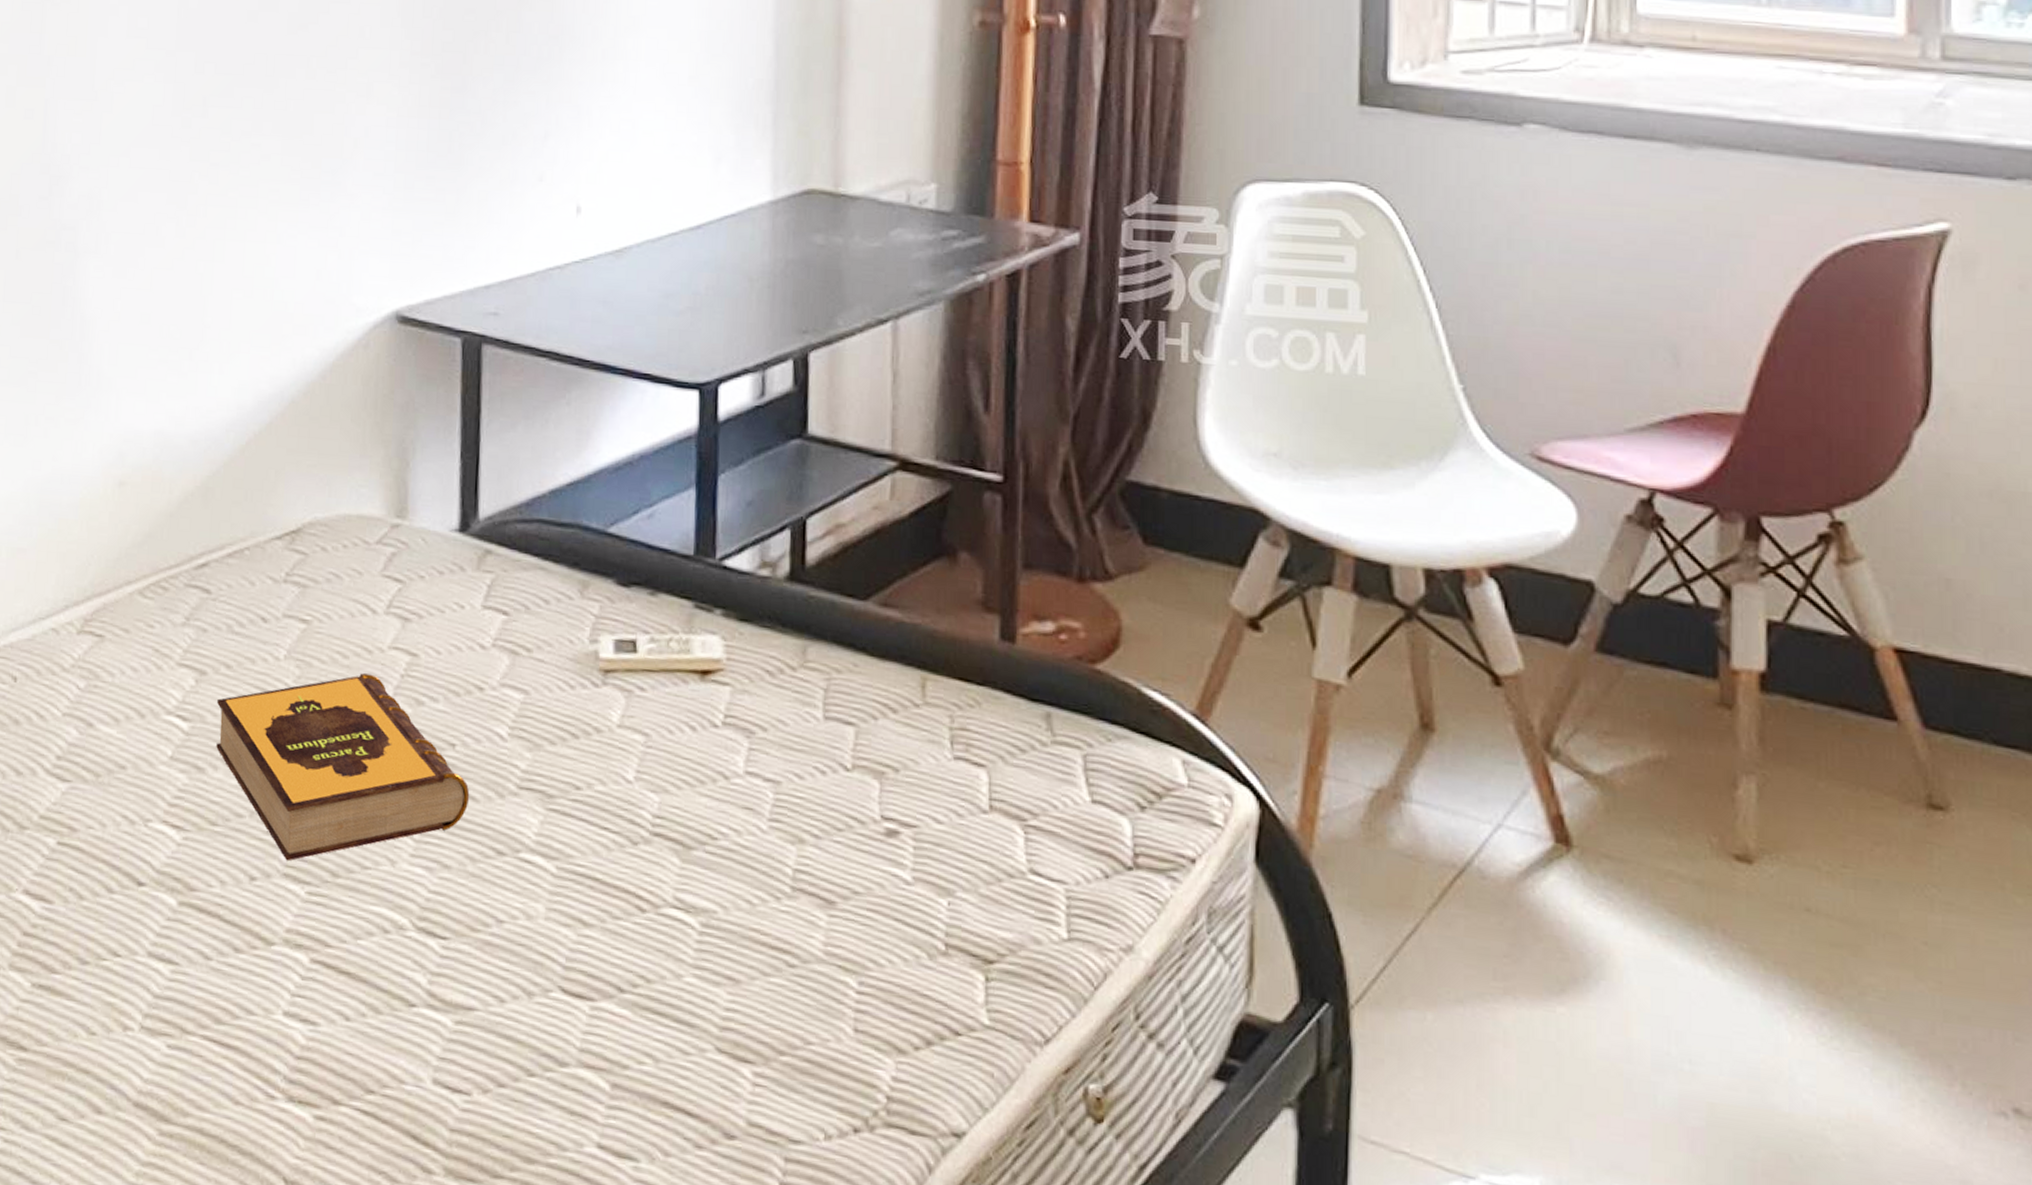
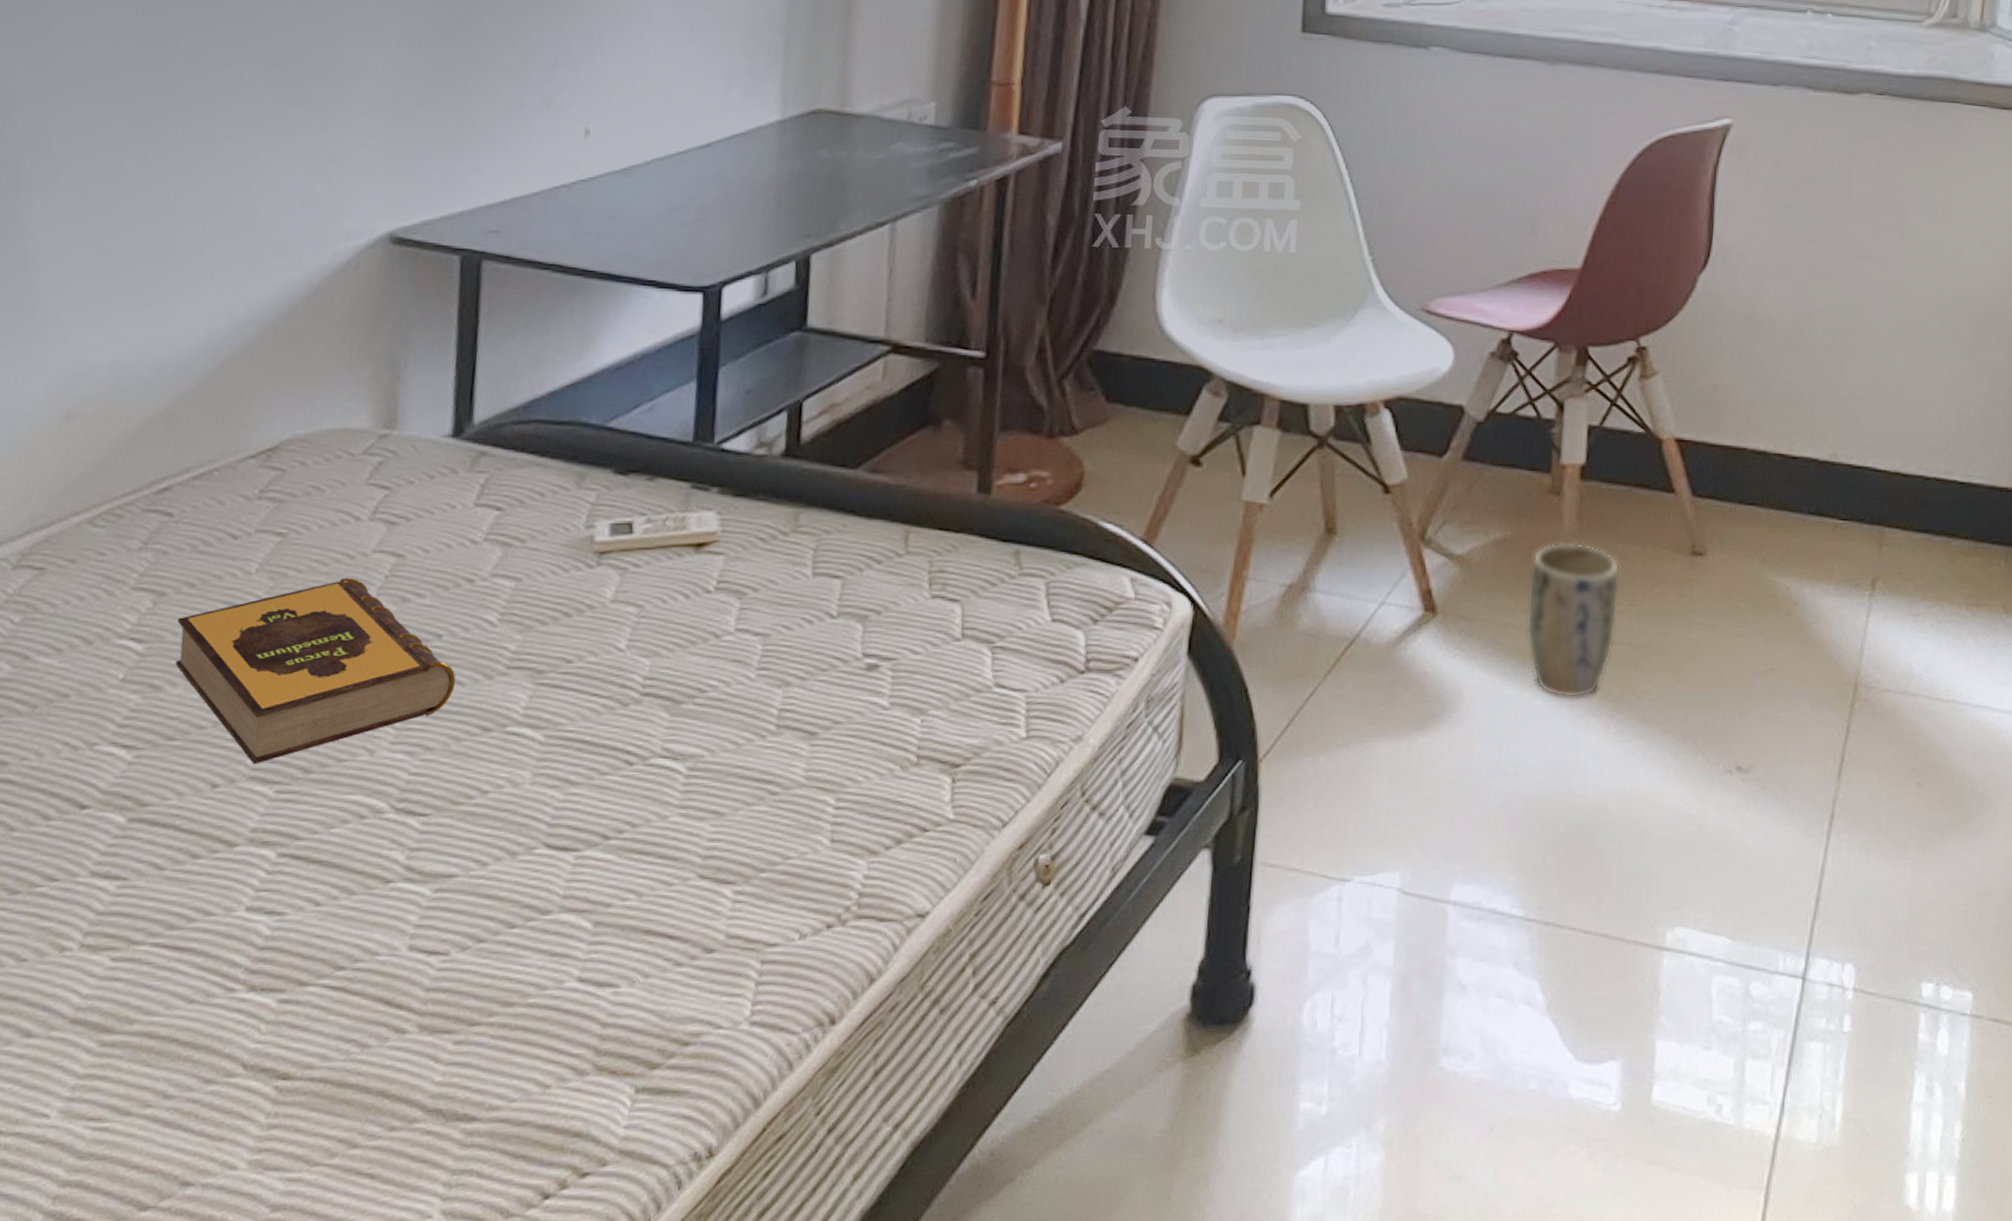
plant pot: none [1696,771,1825,984] -> present [1527,542,1620,699]

